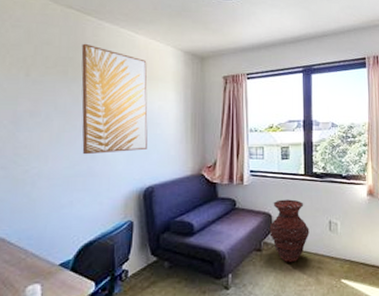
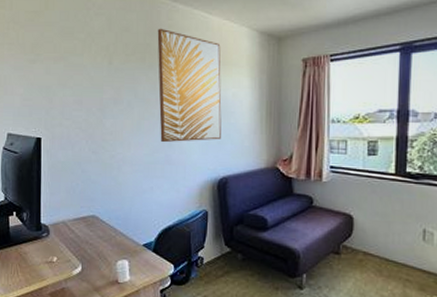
vase: present [269,199,310,263] -> none [350,200,398,271]

